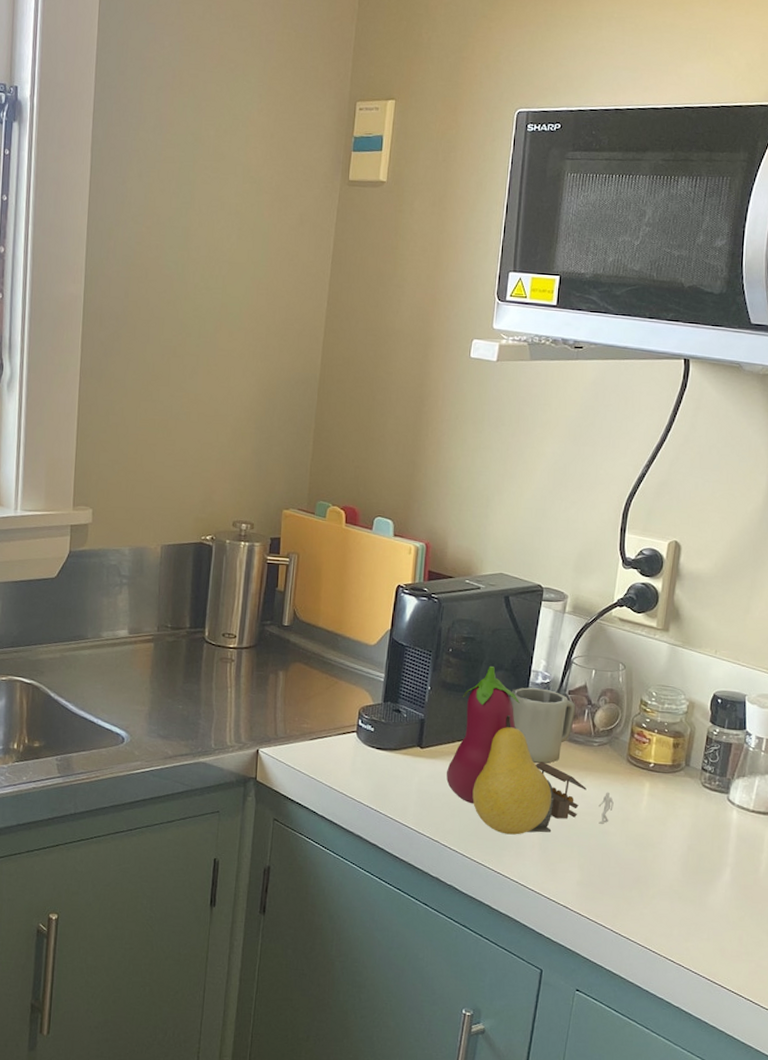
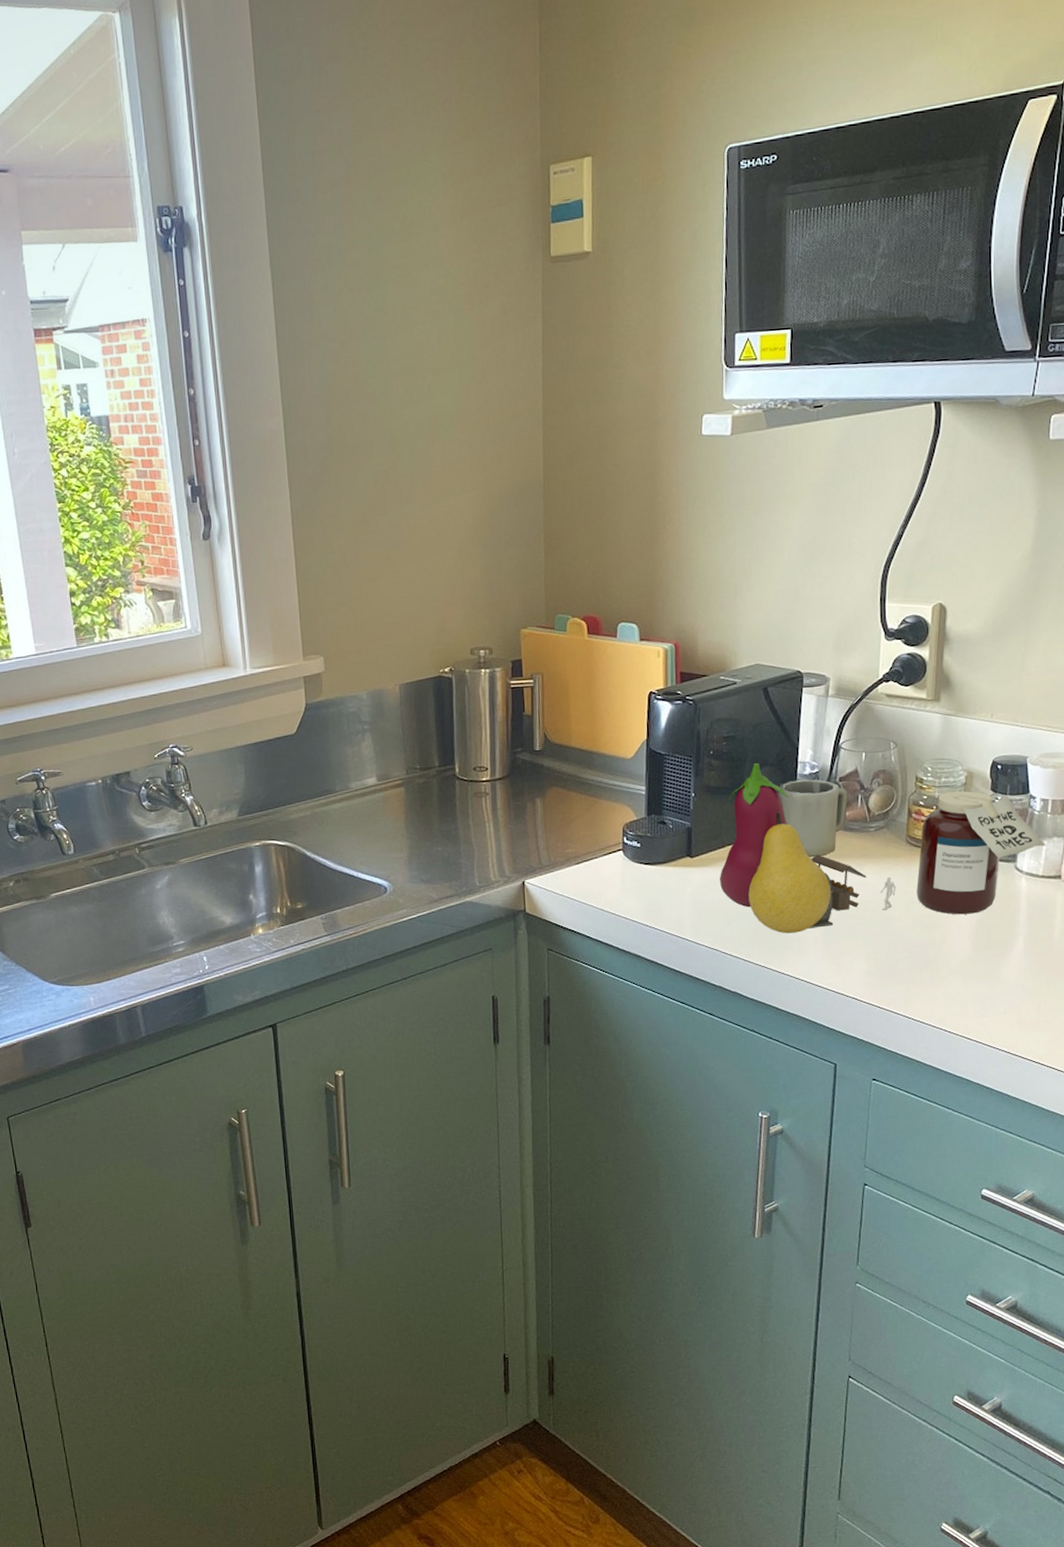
jar: none [633,718,759,839] -> present [916,790,1047,915]

